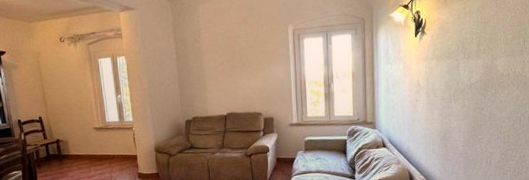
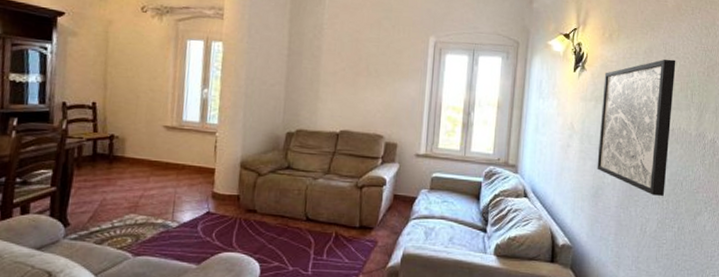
wall art: none [442,12,507,133] -> present [597,59,676,197]

